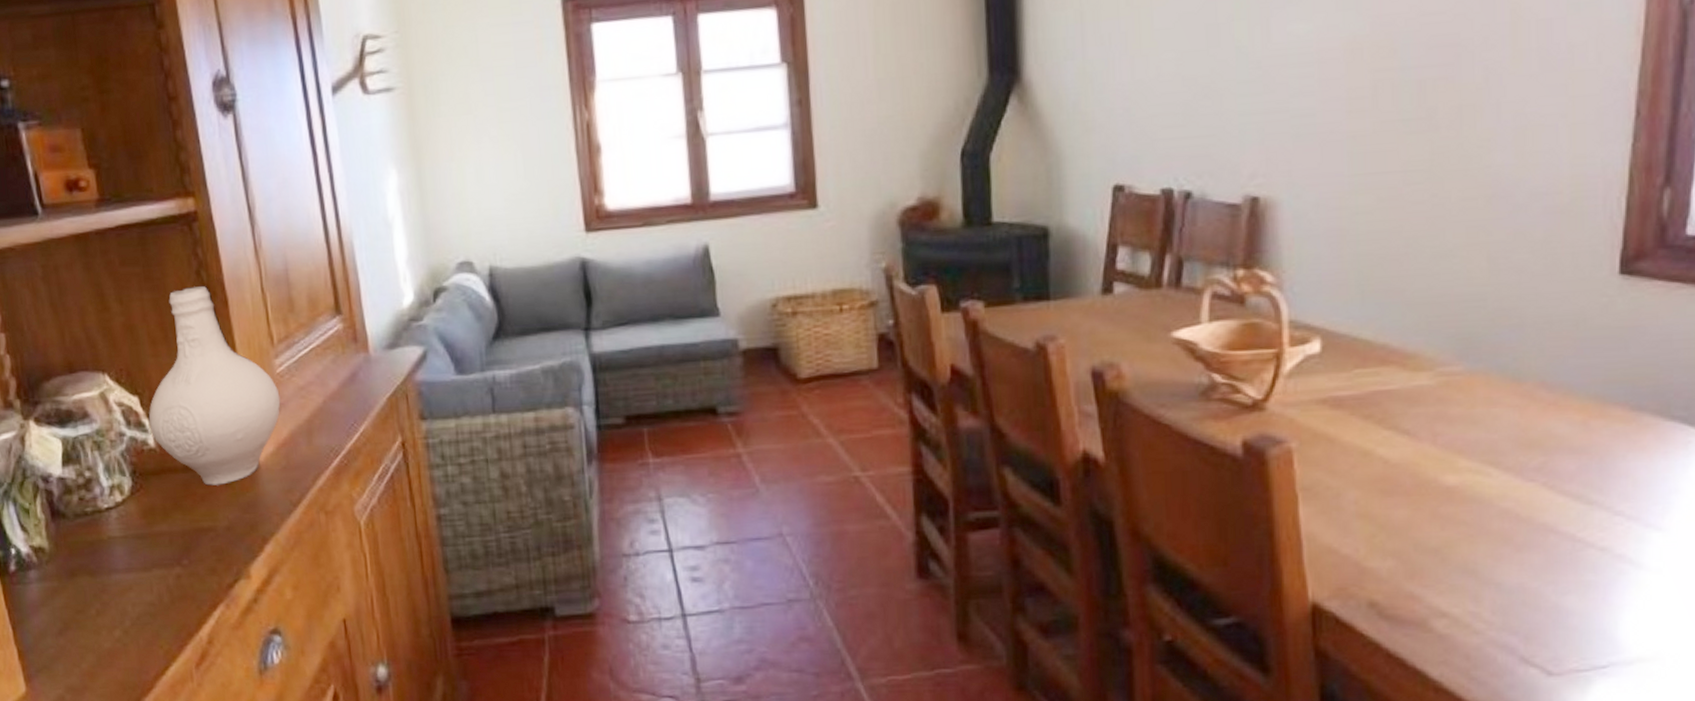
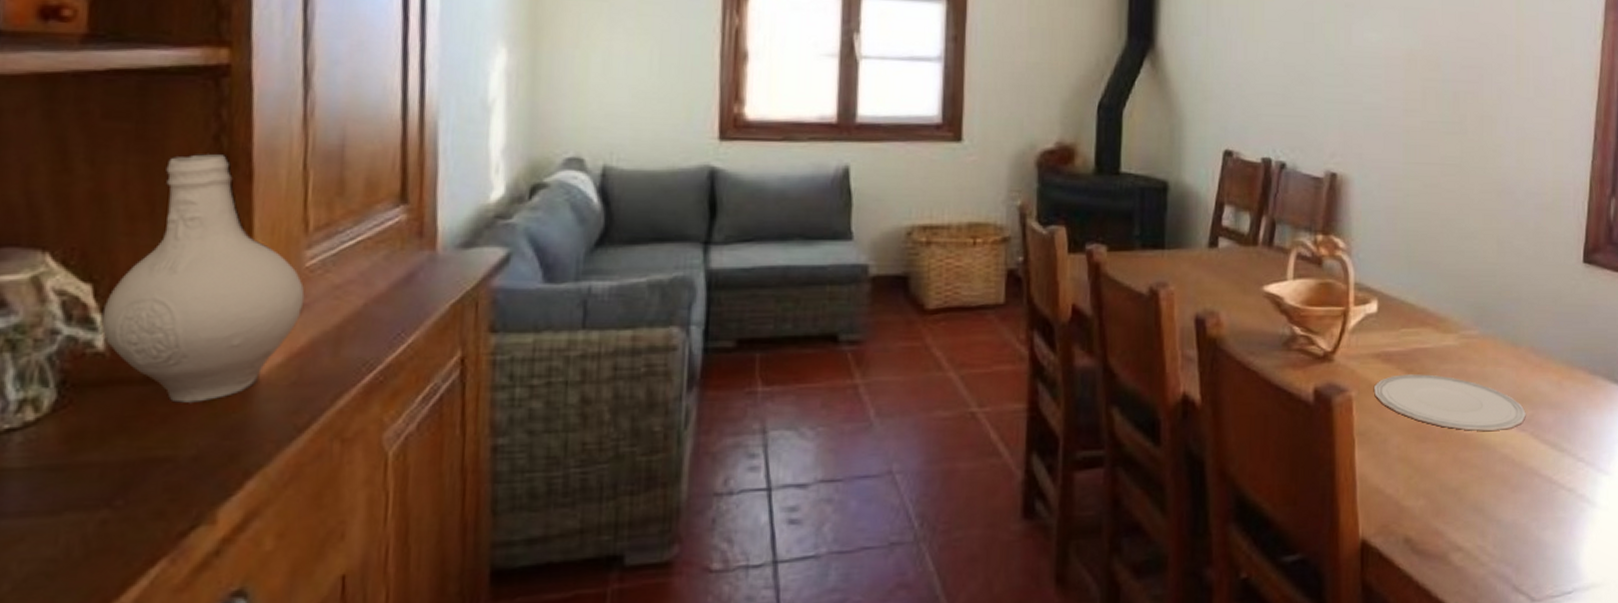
plate: none [1321,419,1535,483] -> present [1374,374,1526,432]

